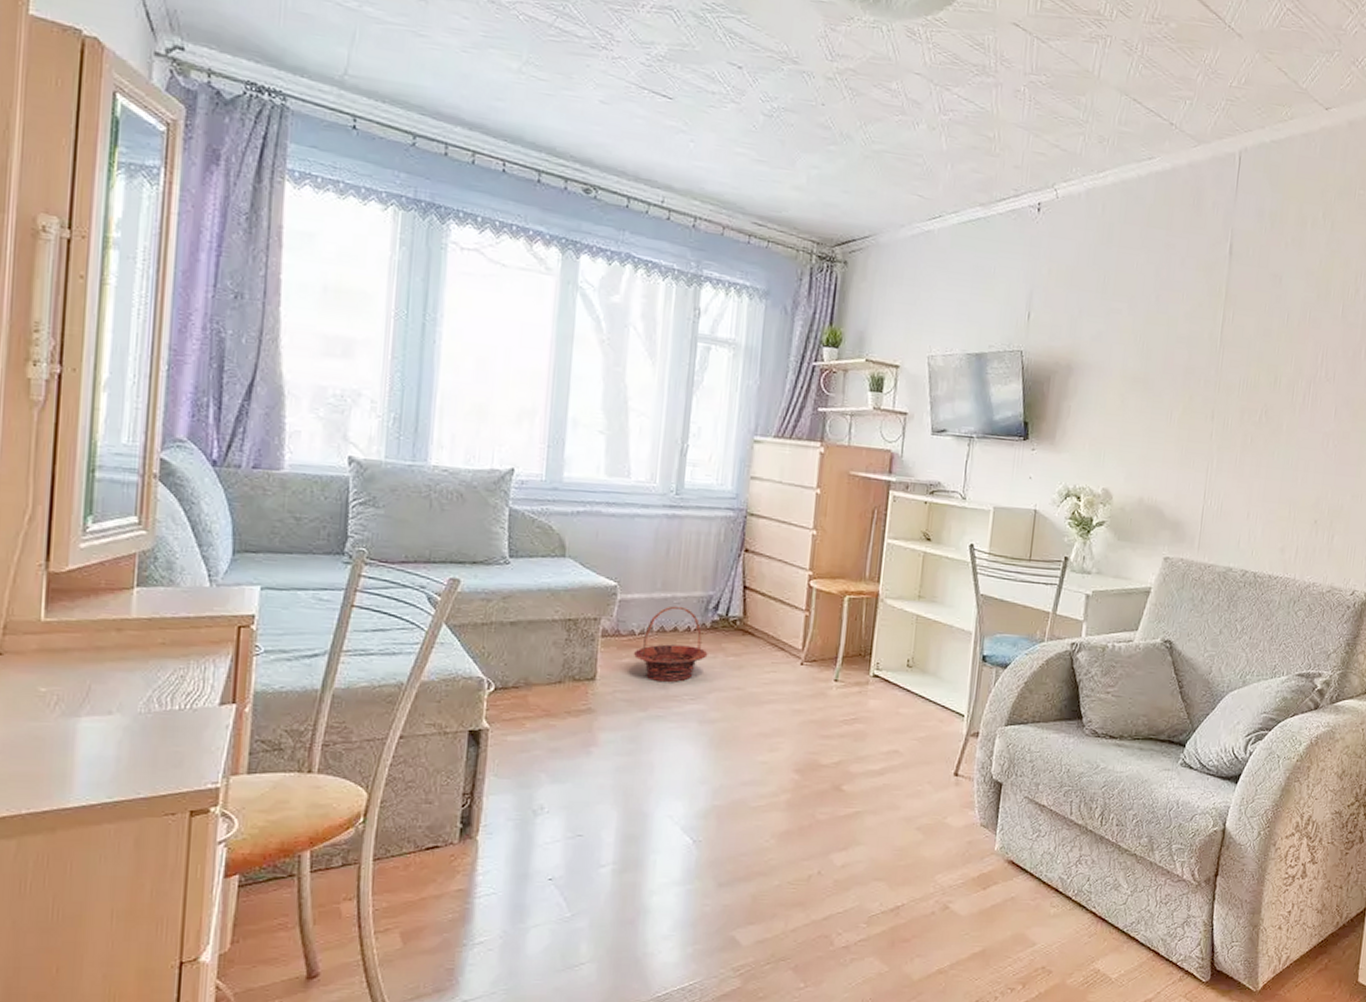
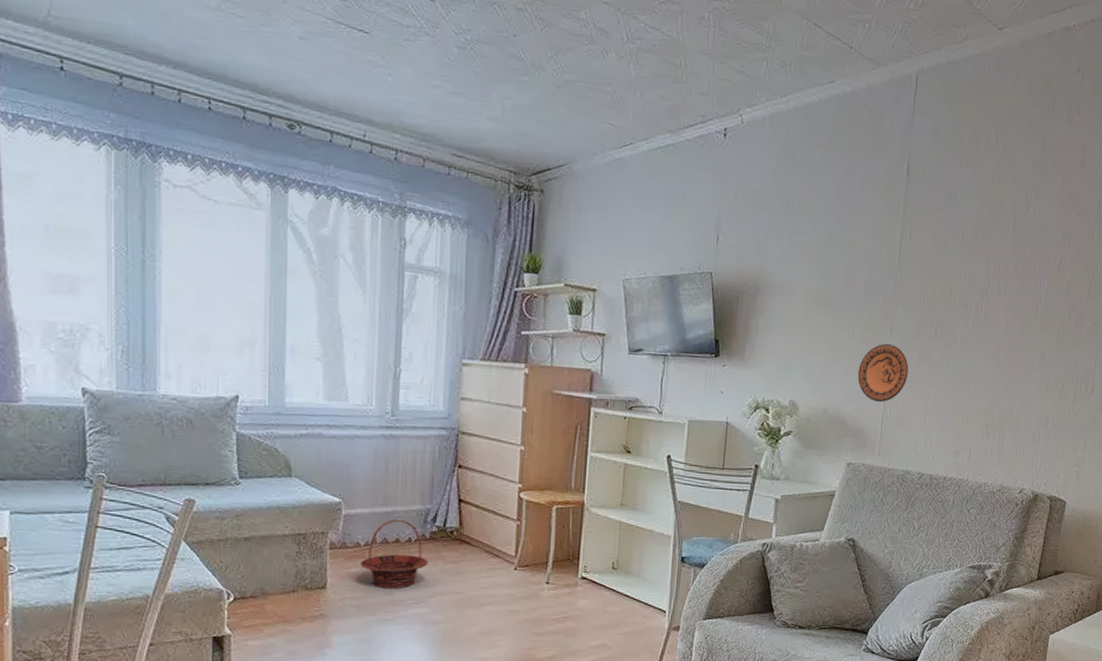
decorative plate: none [1176,430,1232,493] -> present [857,344,909,403]

